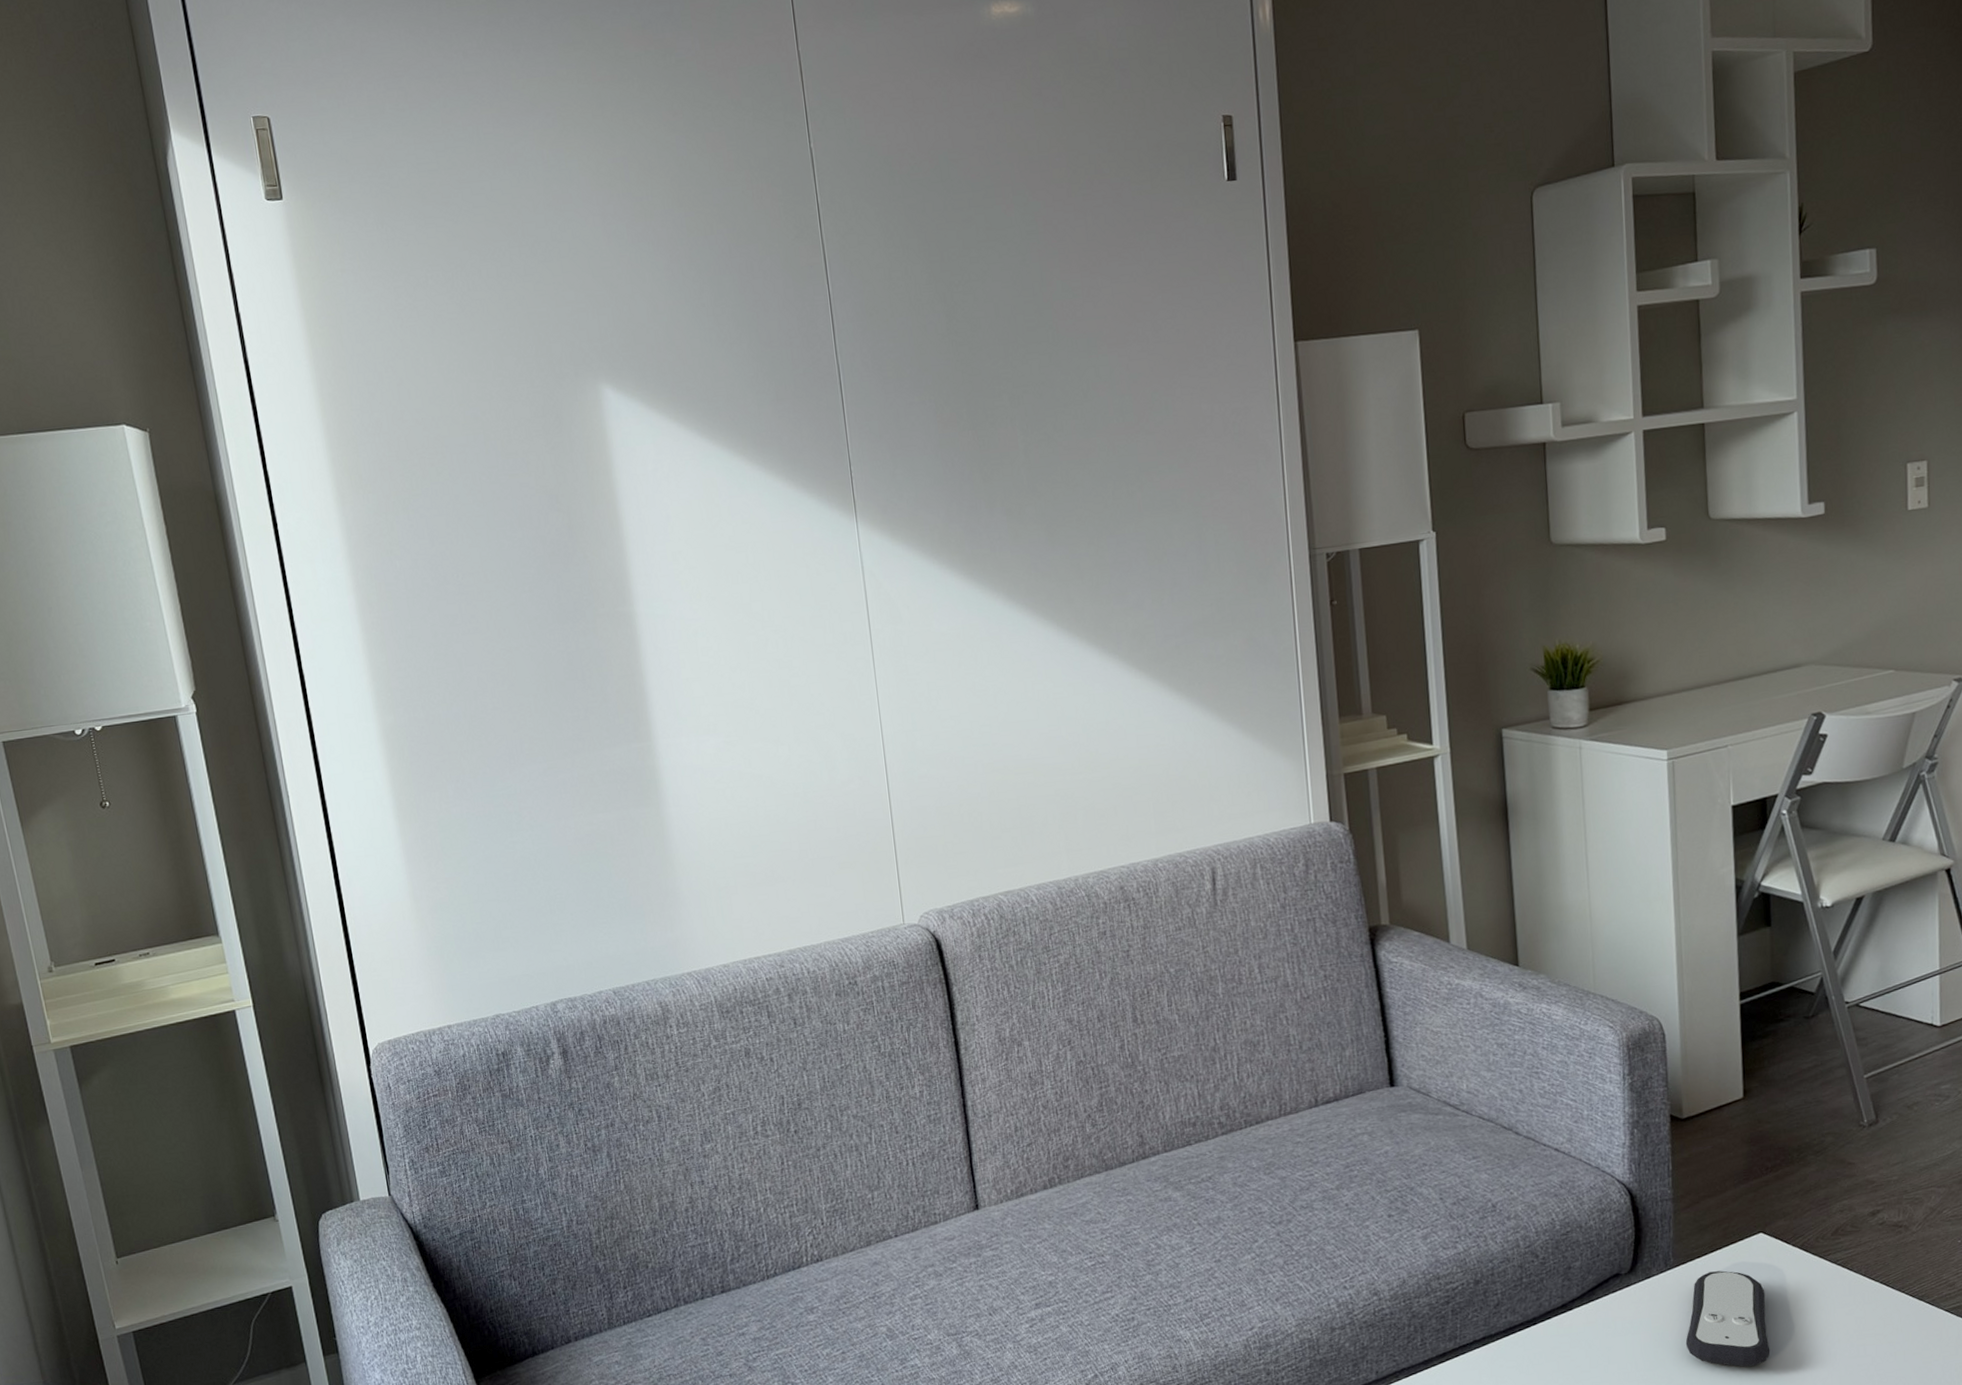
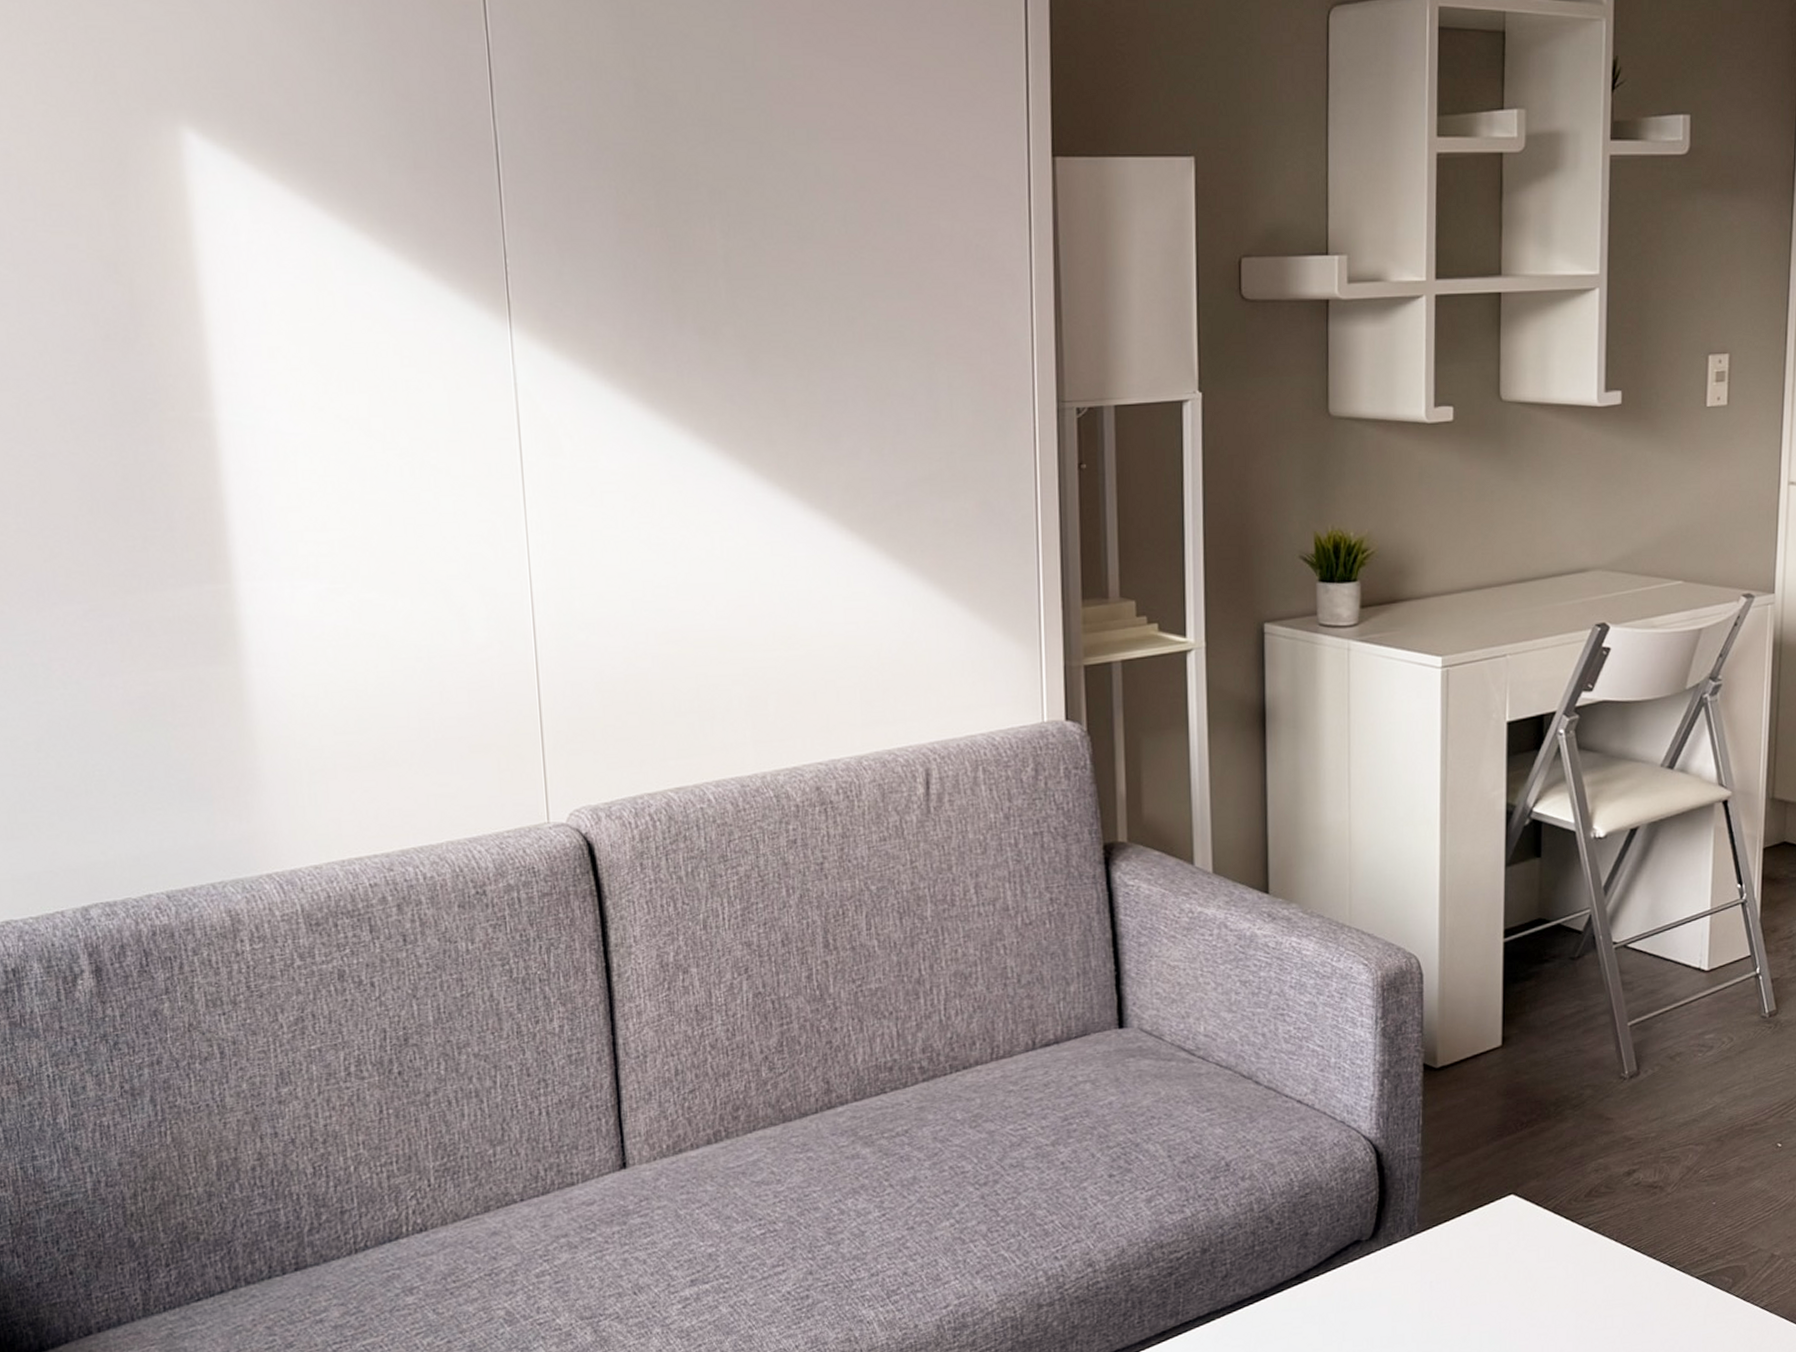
remote control: present [1685,1270,1770,1367] -> none [1426,1236,1515,1342]

